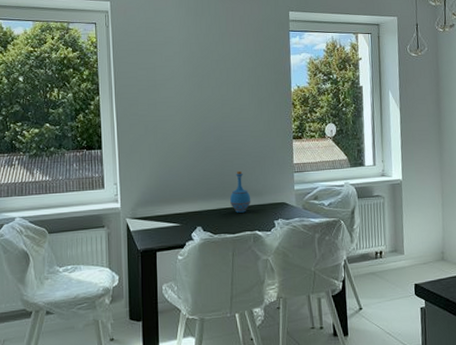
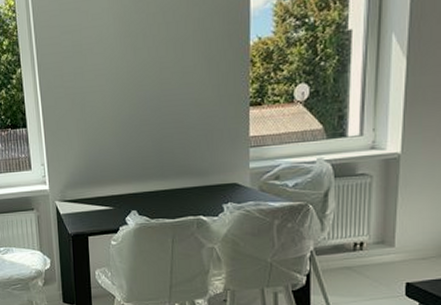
bottle: present [230,170,251,213] -> none [170,147,195,195]

